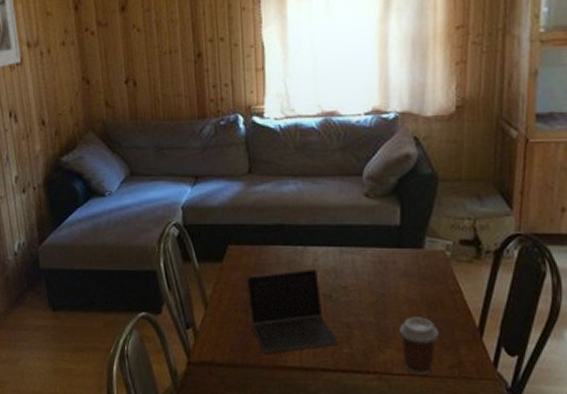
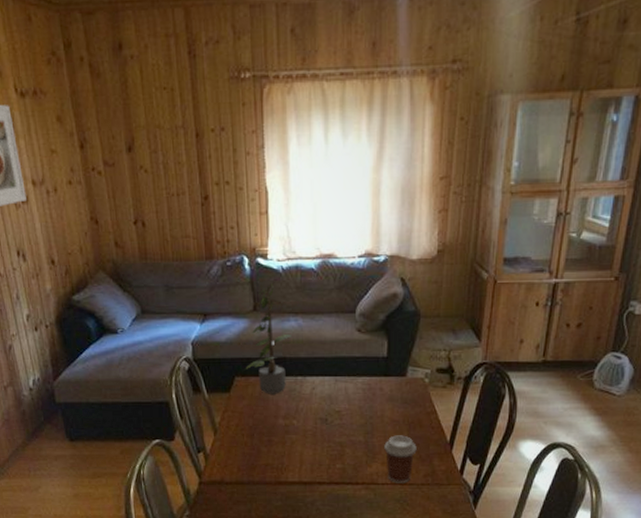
potted plant: none [238,142,290,265] -> present [244,282,291,394]
laptop computer: present [246,268,339,353] -> none [252,396,333,471]

